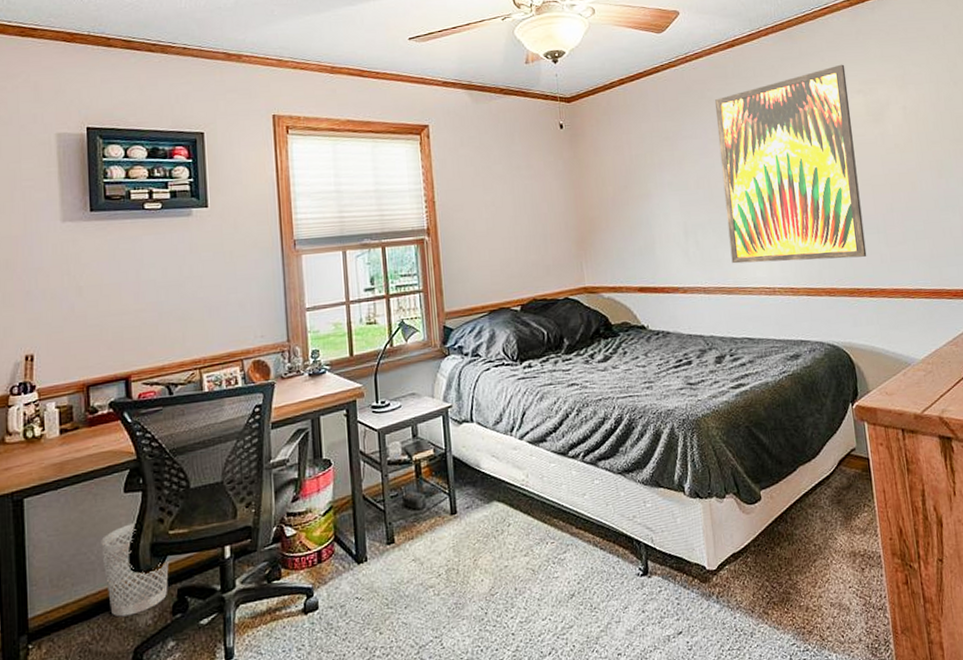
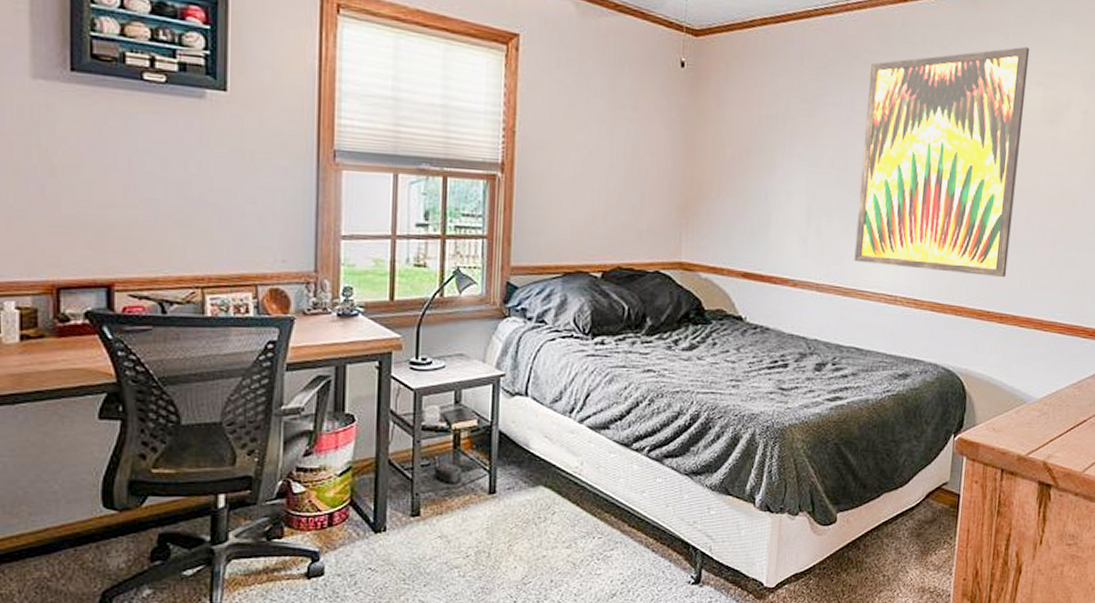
wastebasket: present [101,522,169,617] -> none [67,454,149,556]

